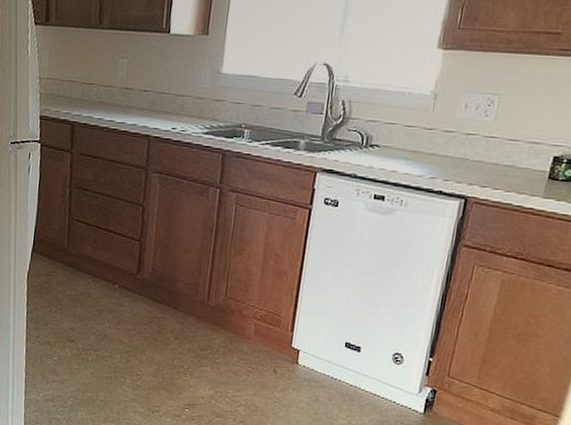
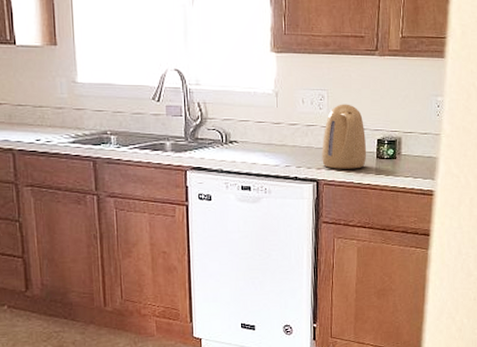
kettle: none [476,111,540,189] -> present [322,104,367,169]

